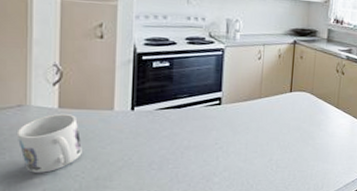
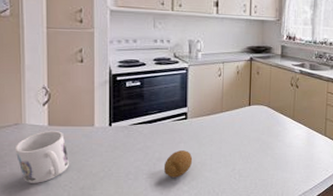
fruit: none [192,138,226,168] -> present [163,150,193,178]

